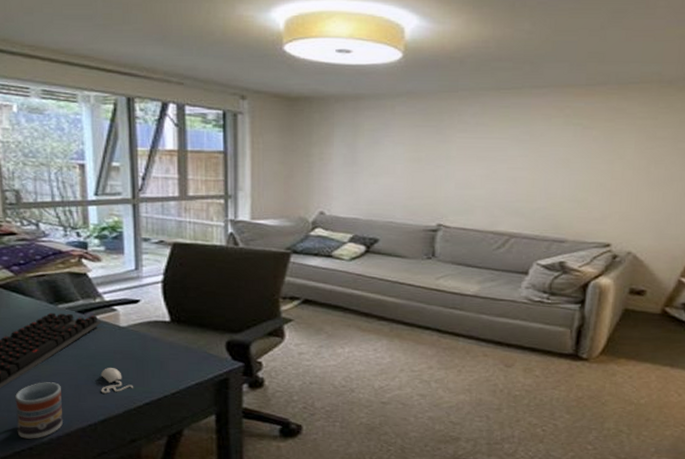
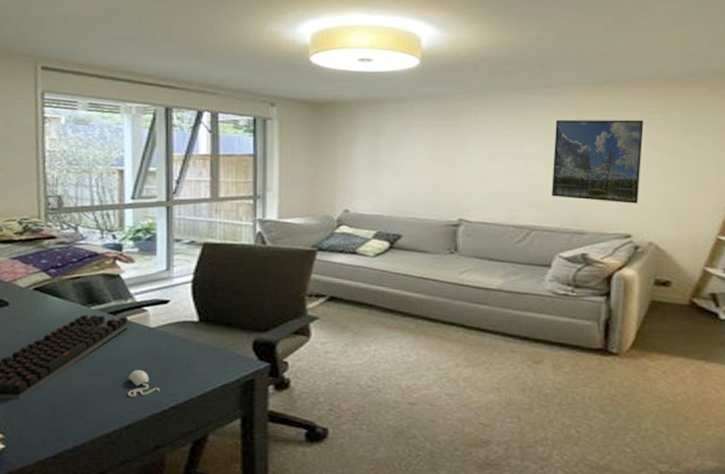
cup: present [15,382,63,439] -> none [42,386,89,447]
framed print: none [534,124,633,213] -> present [552,120,644,204]

